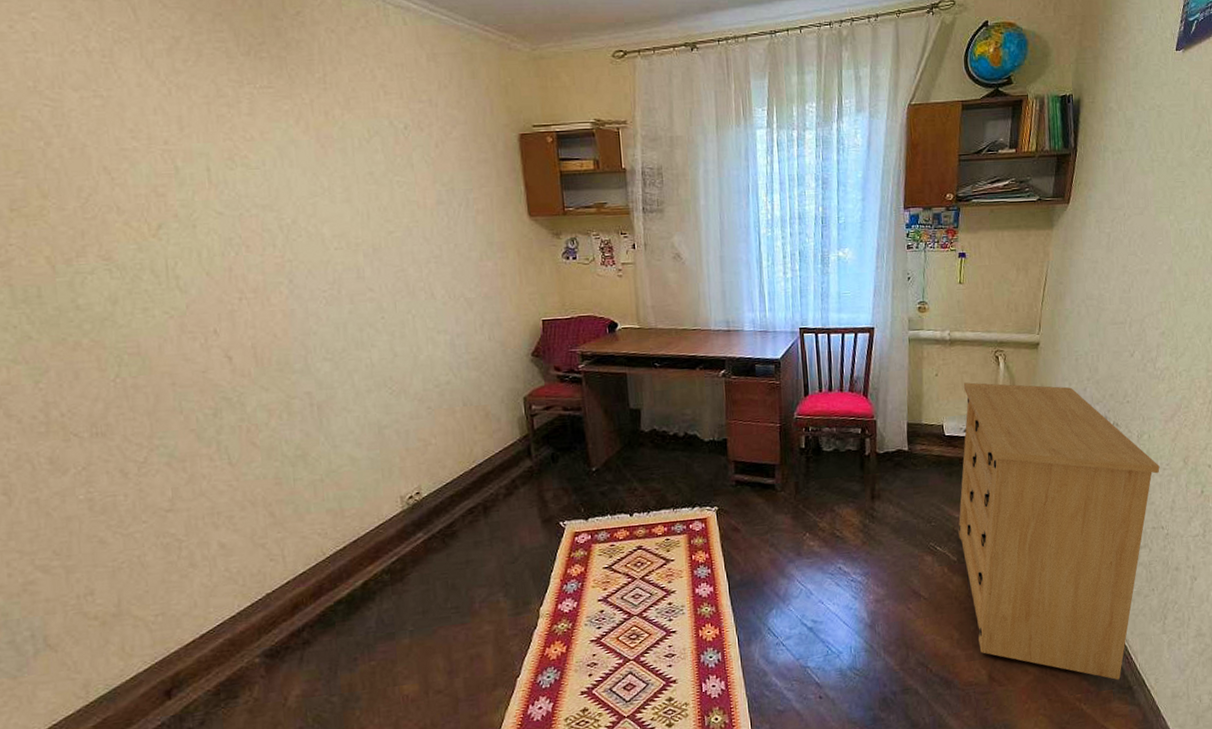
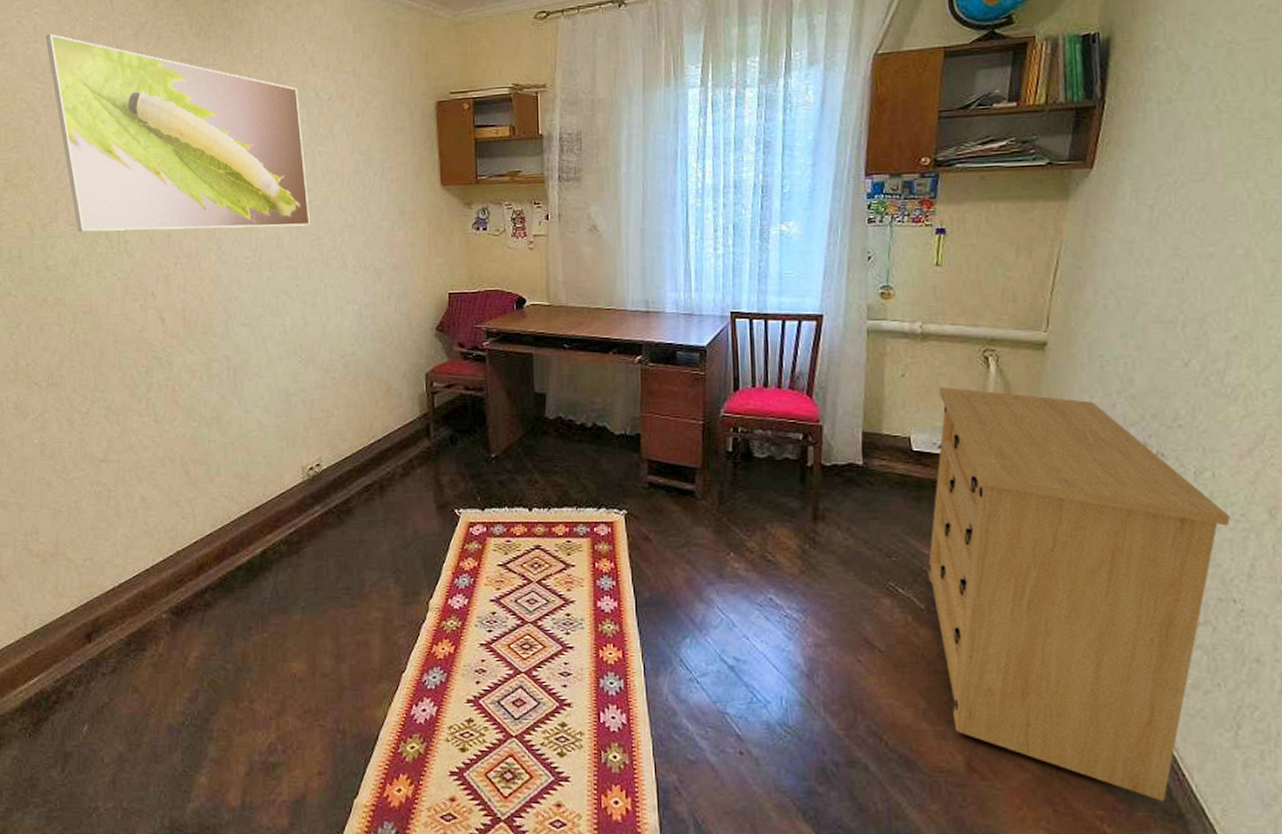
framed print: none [49,43,392,267] -> present [45,34,310,232]

